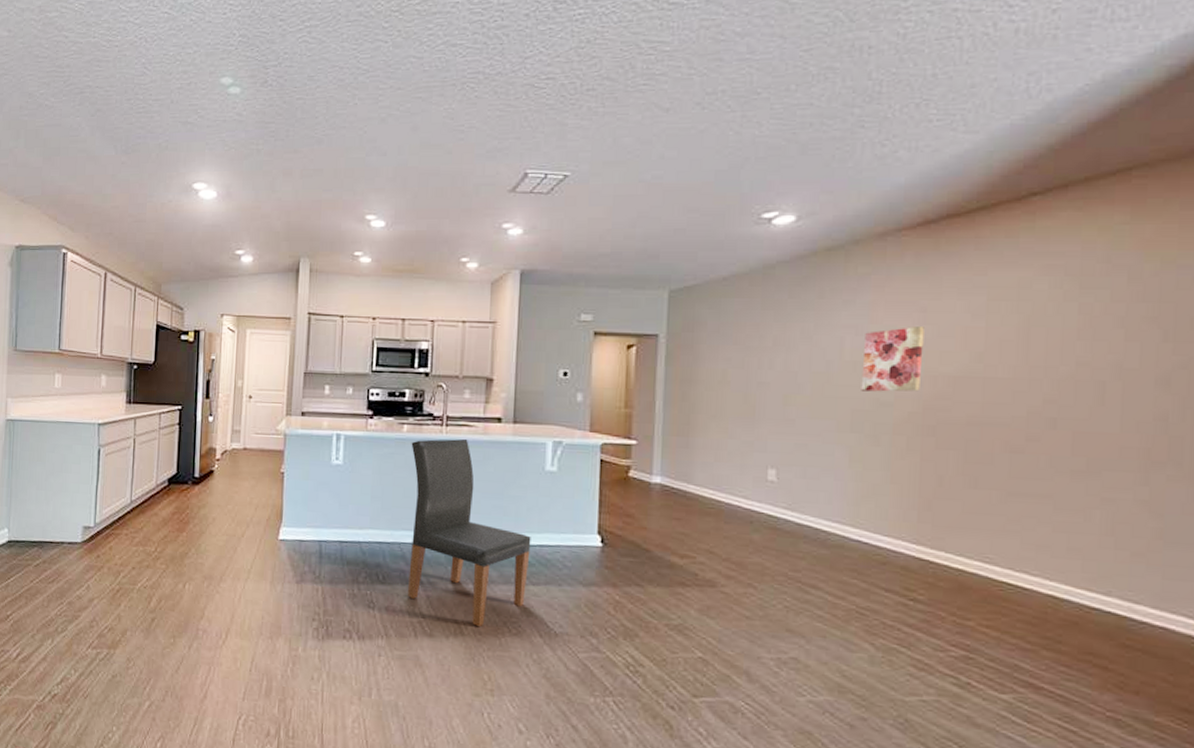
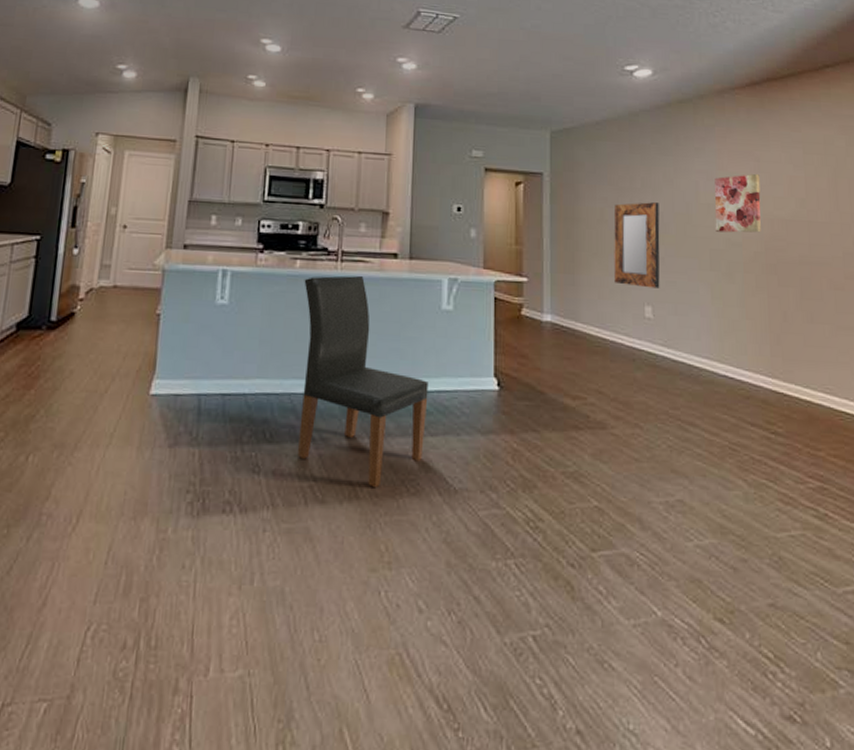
home mirror: none [734,361,793,451] -> present [614,202,660,289]

